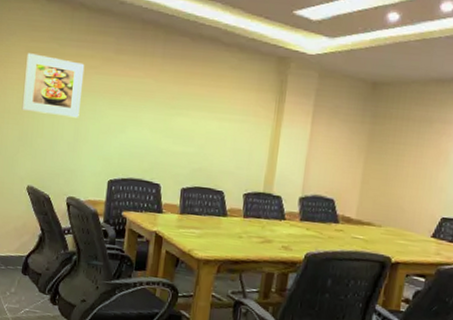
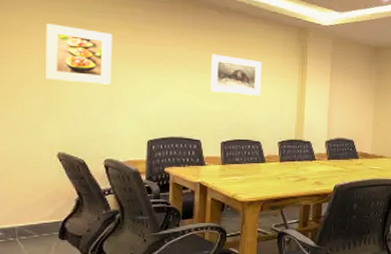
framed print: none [174,87,233,138] -> present [209,54,262,96]

